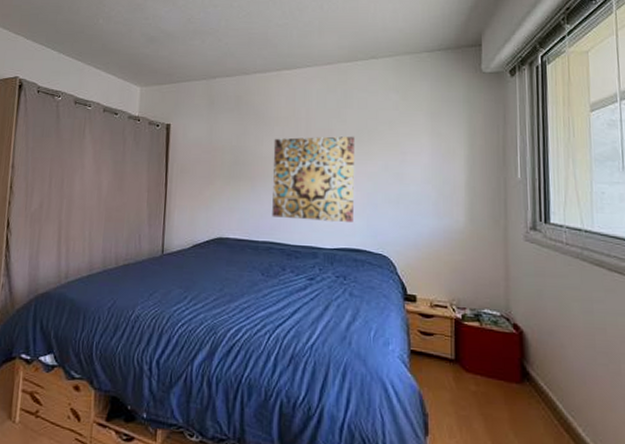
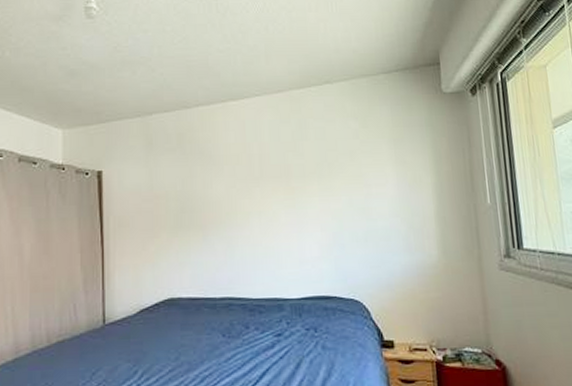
wall art: present [272,136,354,222] -> none [224,170,320,269]

